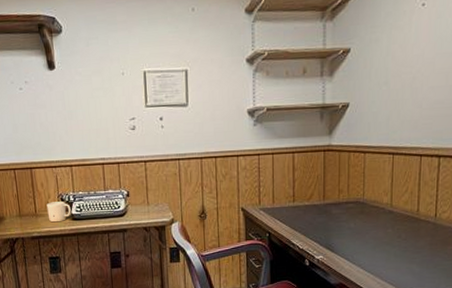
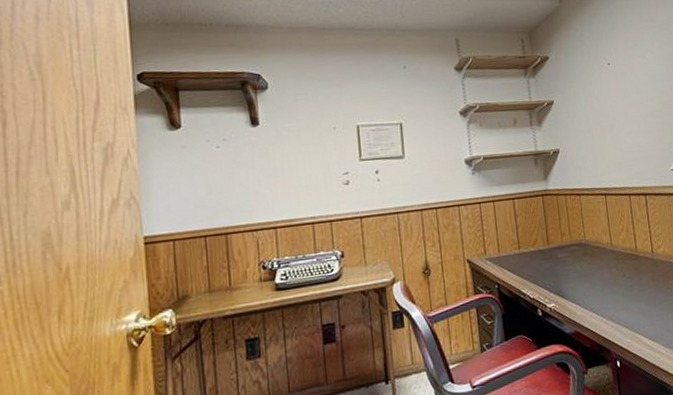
mug: present [46,201,71,223] -> none [244,269,275,296]

